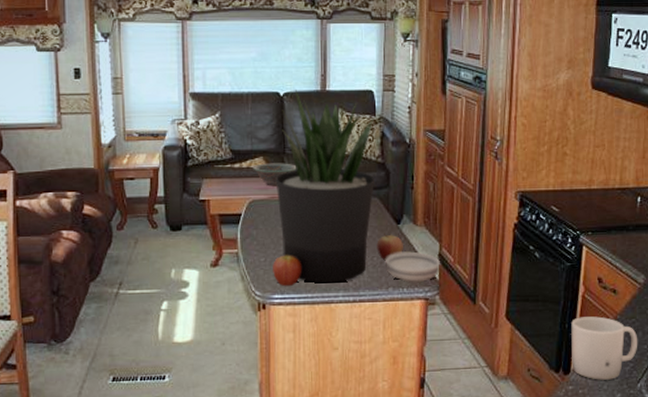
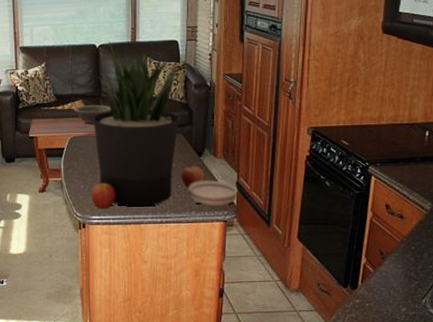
mug: present [570,316,638,380] -> none [358,239,424,295]

